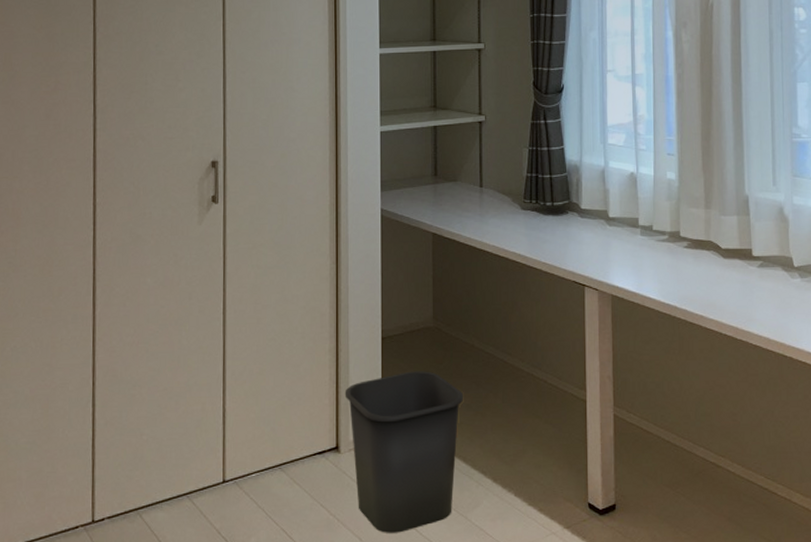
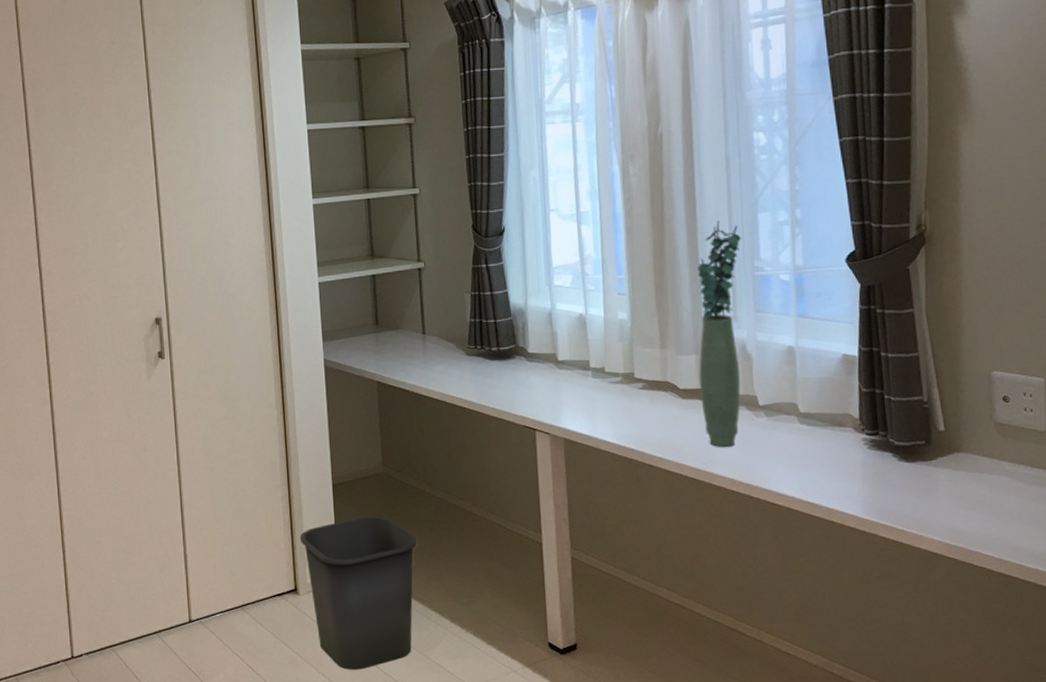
vase: none [740,88,782,306] -> present [698,220,741,447]

